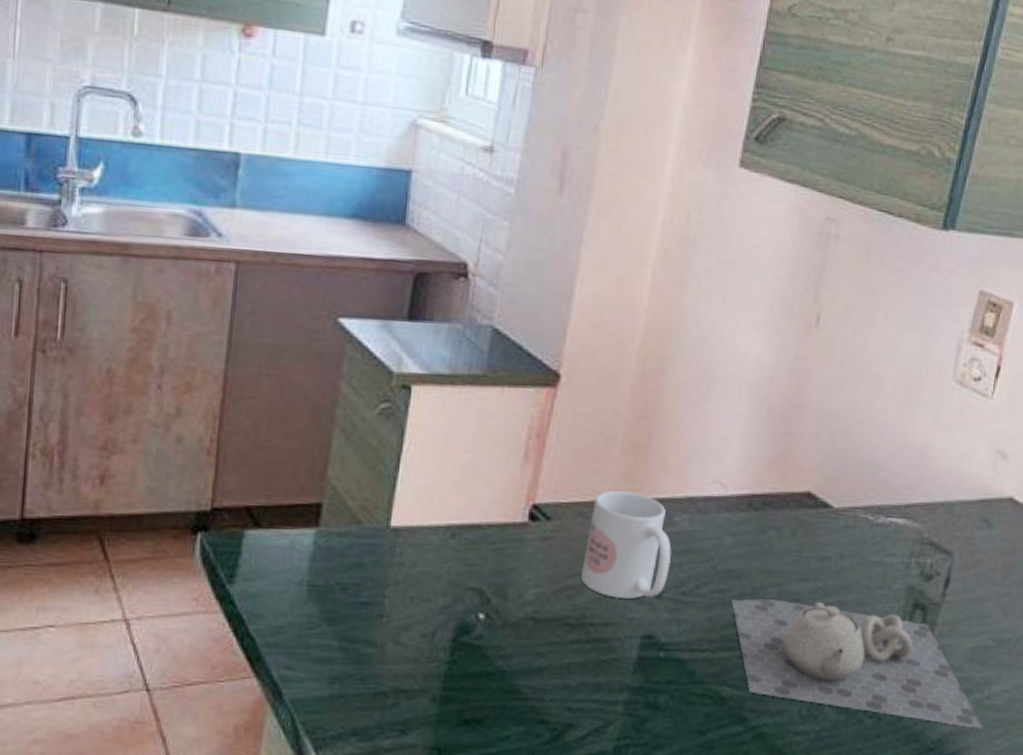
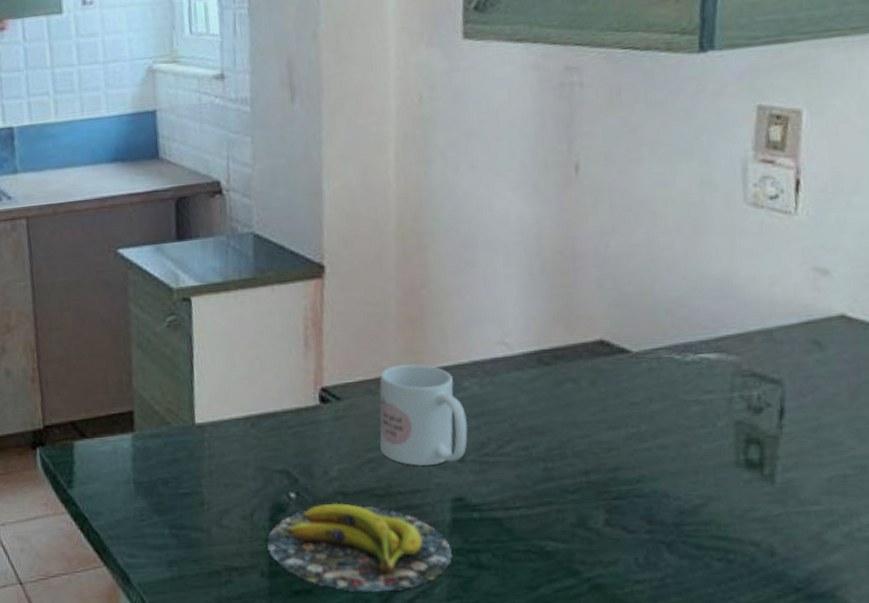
banana: none [443,628,633,728] -> present [266,502,453,593]
teapot: present [731,598,983,729] -> none [539,448,859,564]

